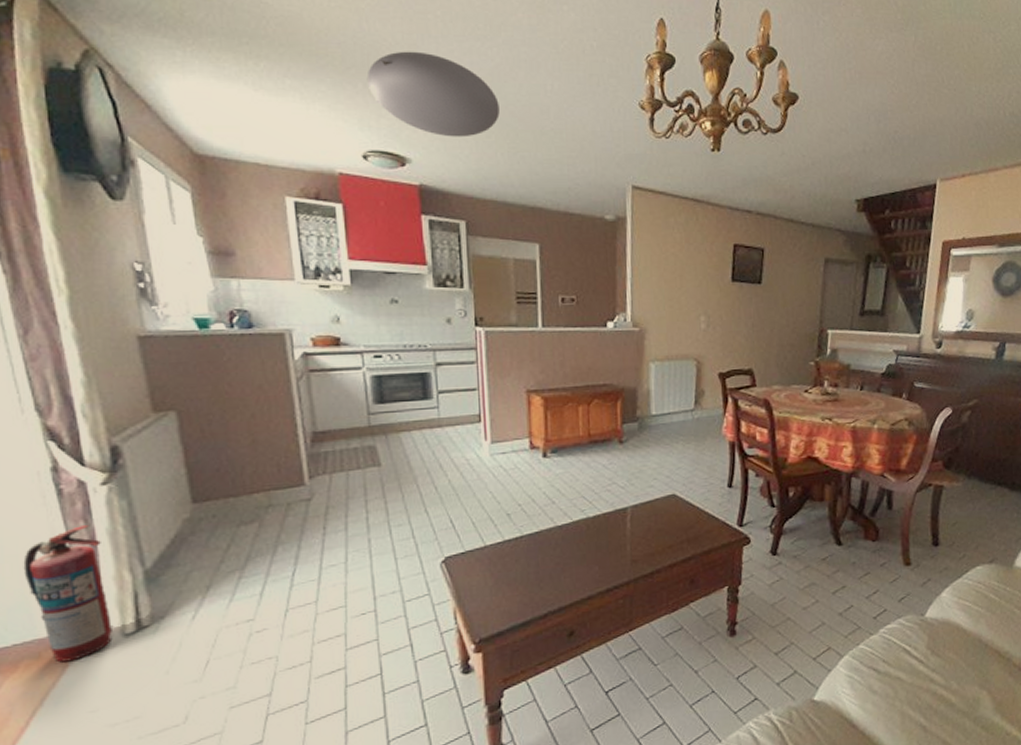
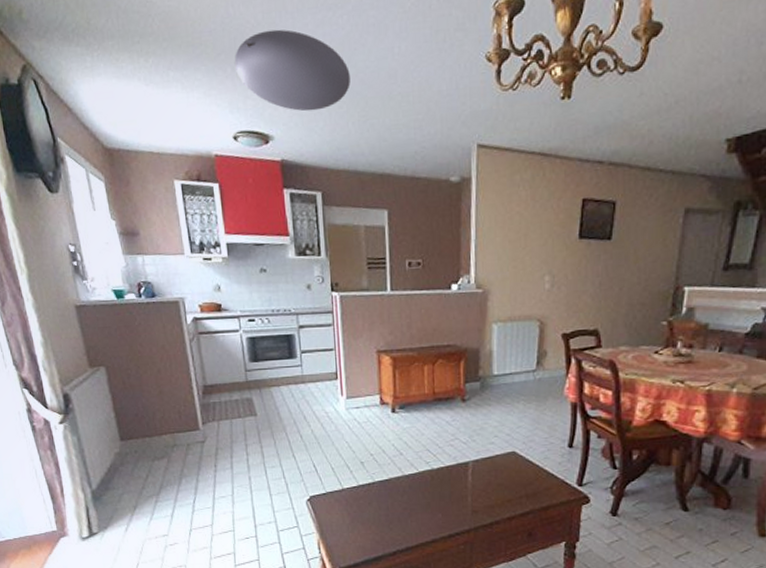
fire extinguisher: present [23,525,113,663] -> none [15,454,75,554]

